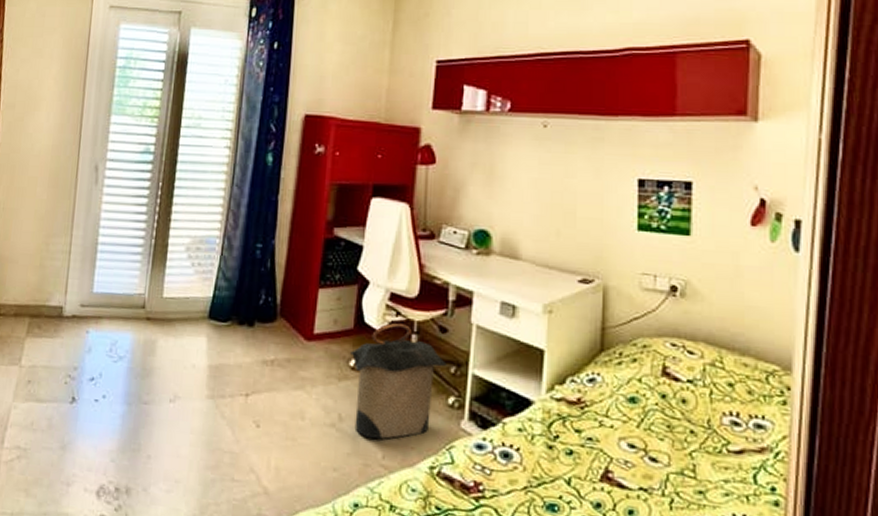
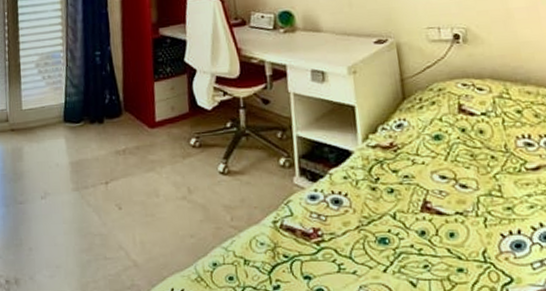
laundry hamper: present [349,323,447,440] -> none [188,102,274,205]

